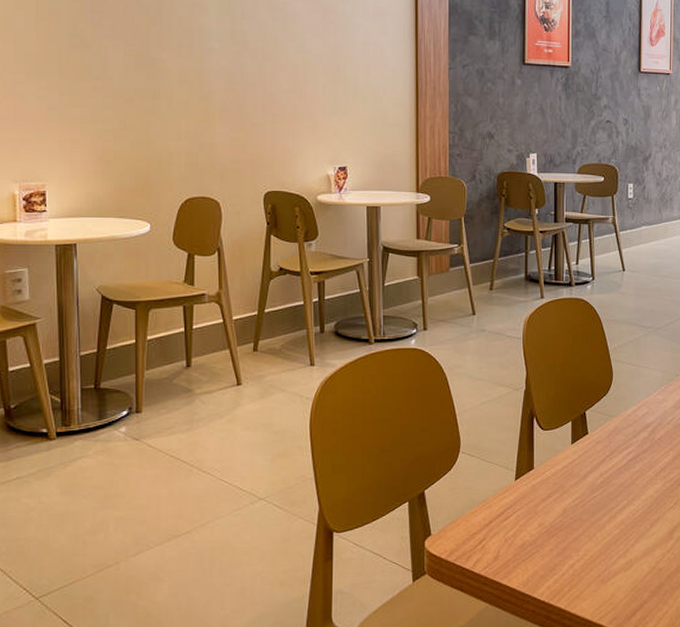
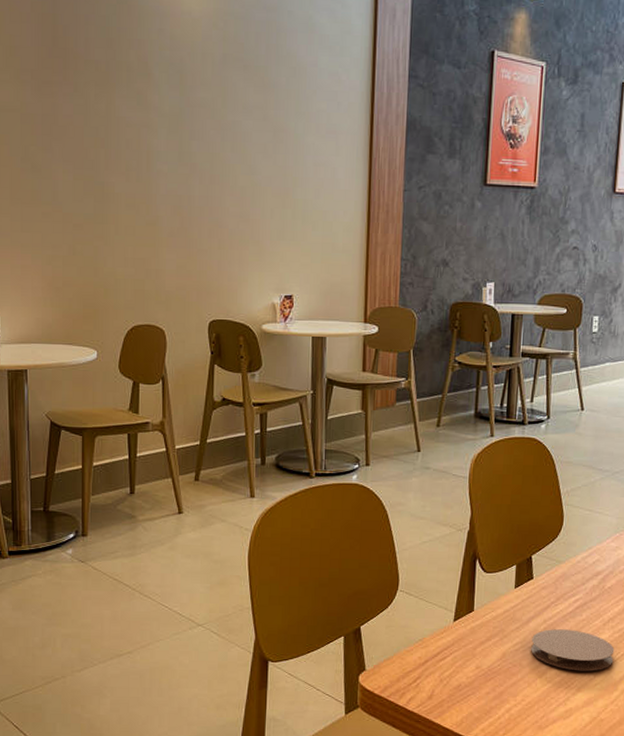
coaster: none [590,482,668,522] -> present [531,629,615,671]

